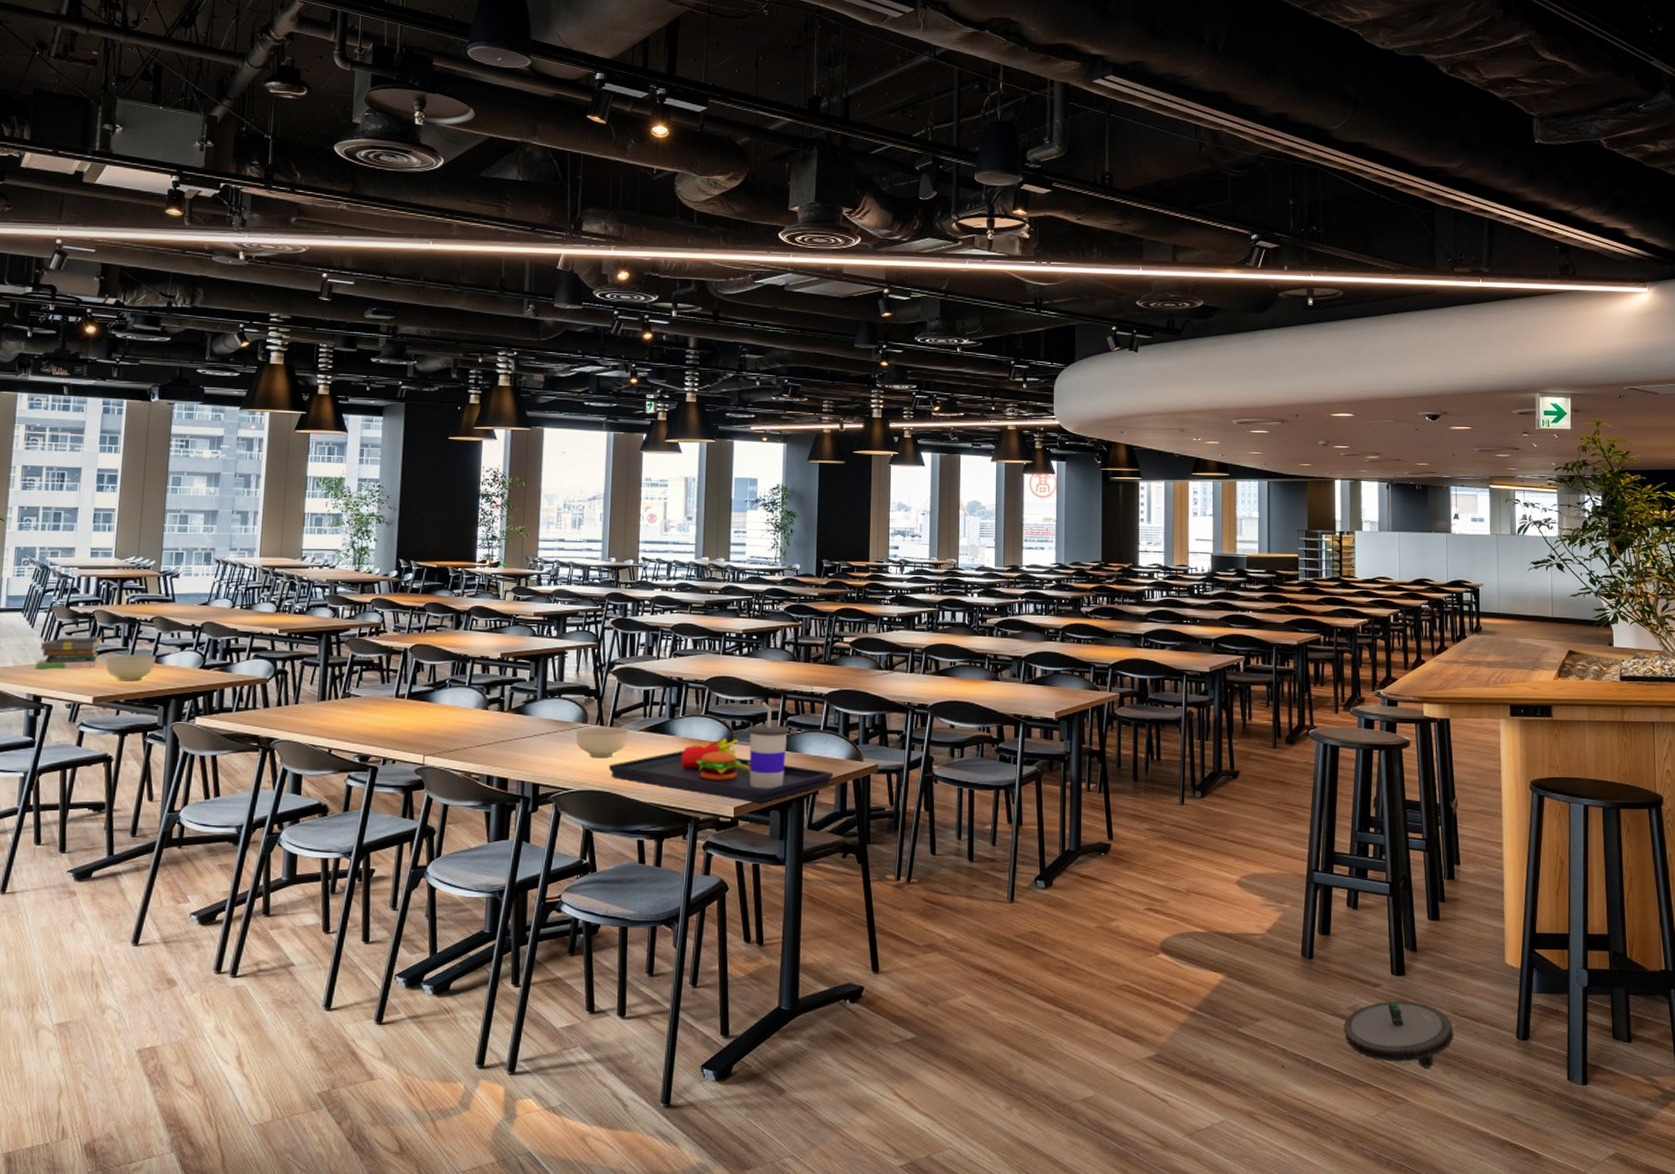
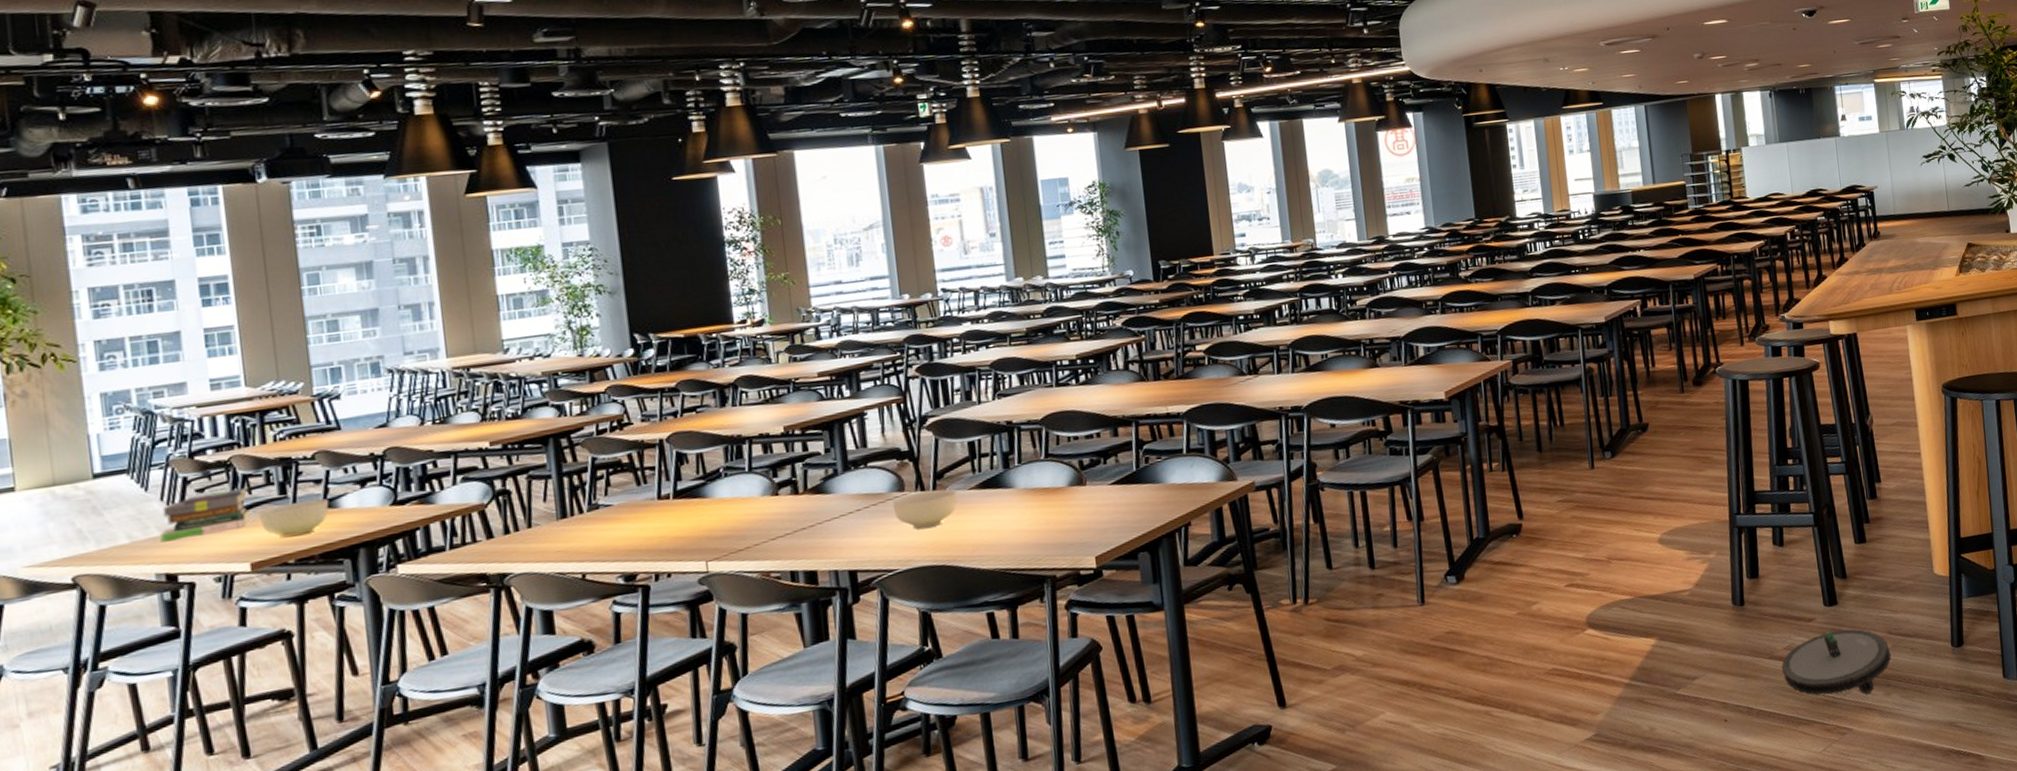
food tray: present [608,702,834,804] -> none [938,433,1206,549]

